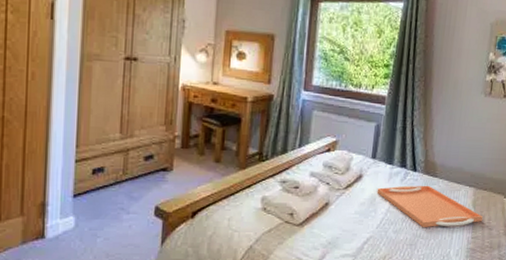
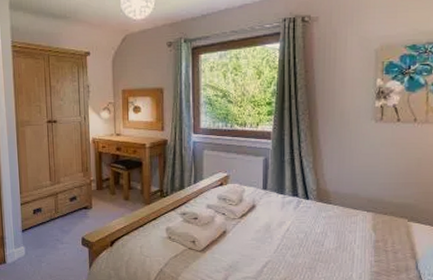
serving tray: present [377,185,483,227] -> none [271,212,386,252]

